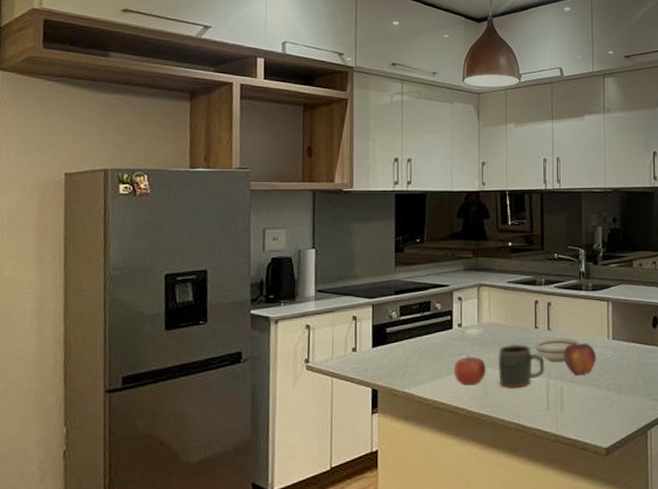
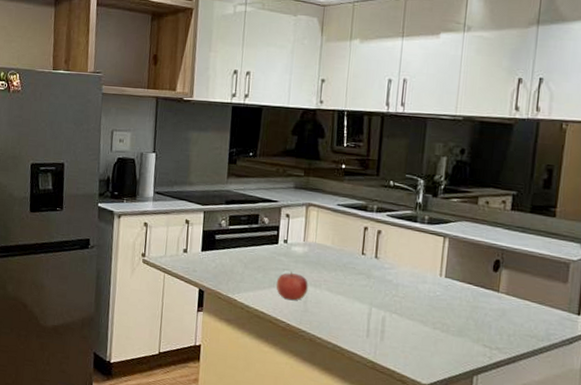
mug: present [497,344,545,388] -> none [319,266,369,311]
bowl: present [535,337,581,363] -> none [360,266,409,293]
fruit: present [563,341,596,376] -> none [388,273,425,309]

